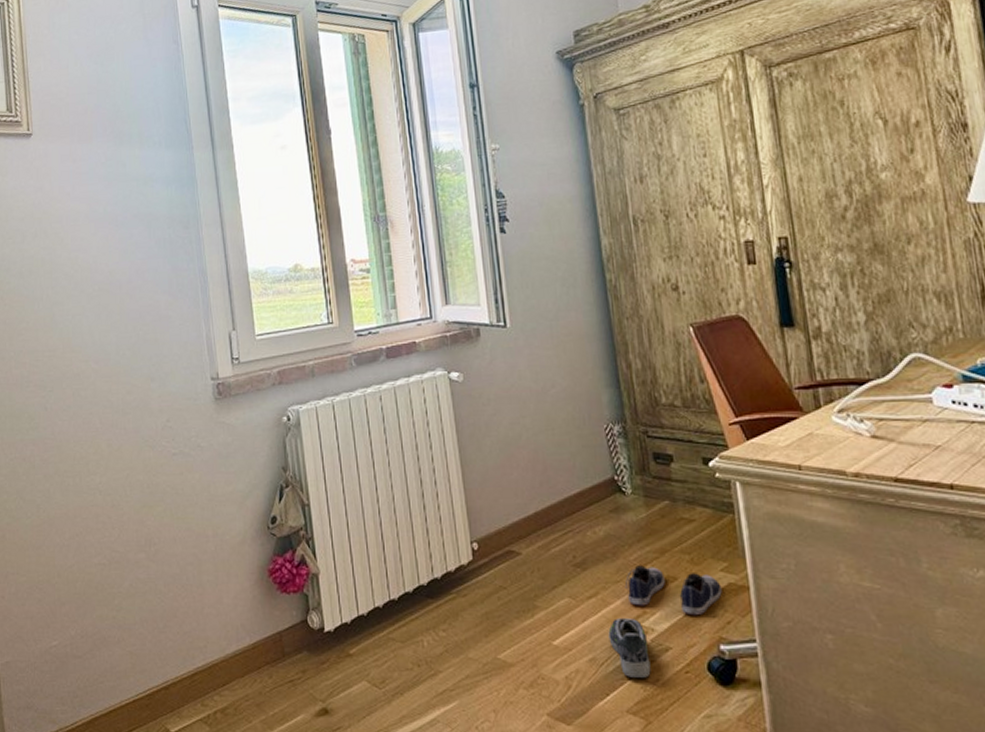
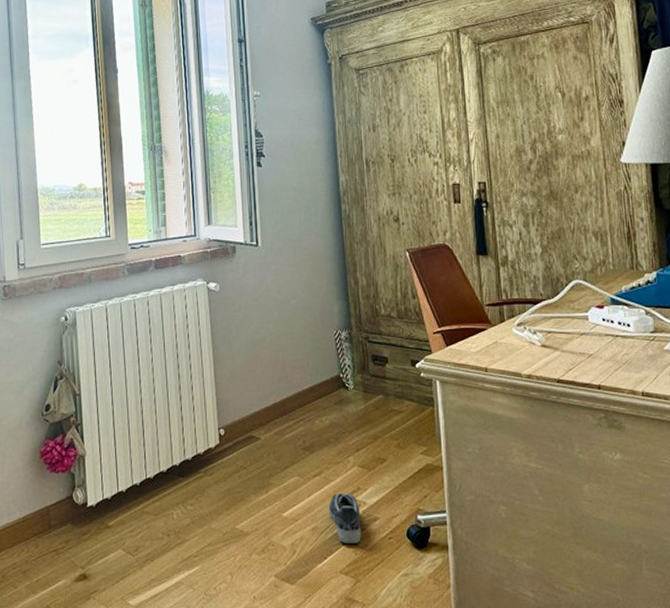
sneaker: present [624,565,722,616] -> none [344,449,421,491]

